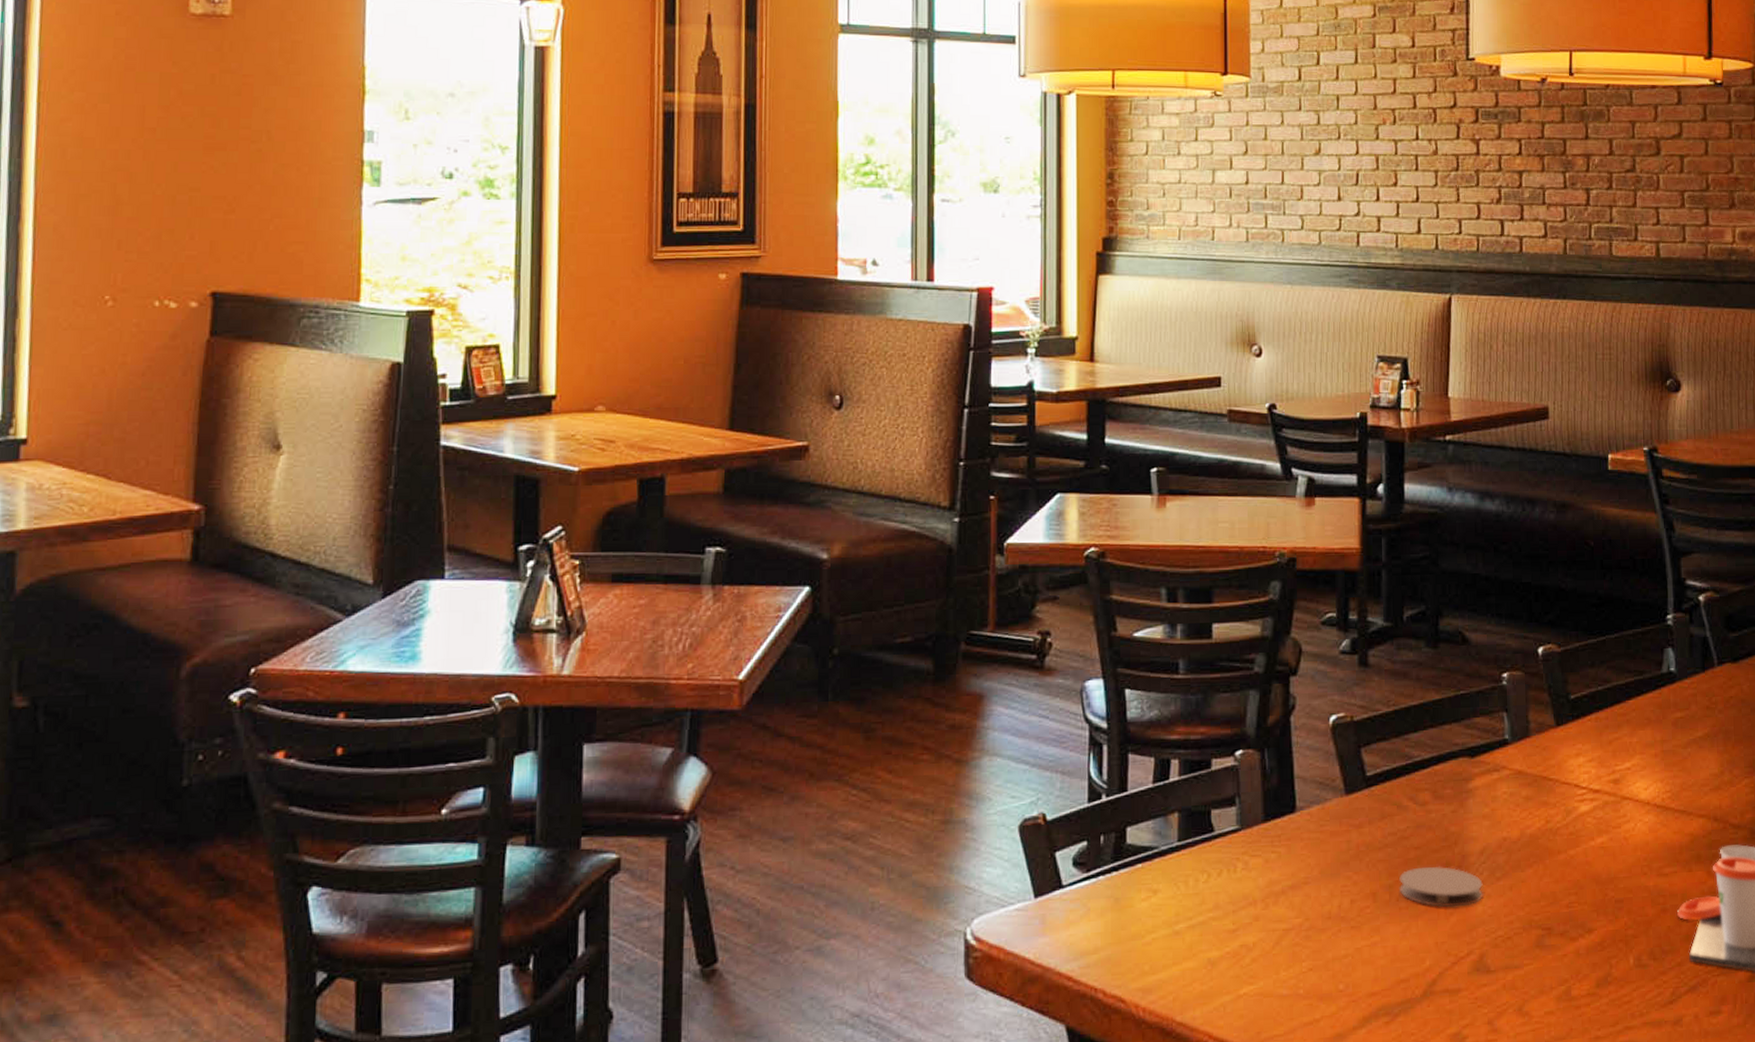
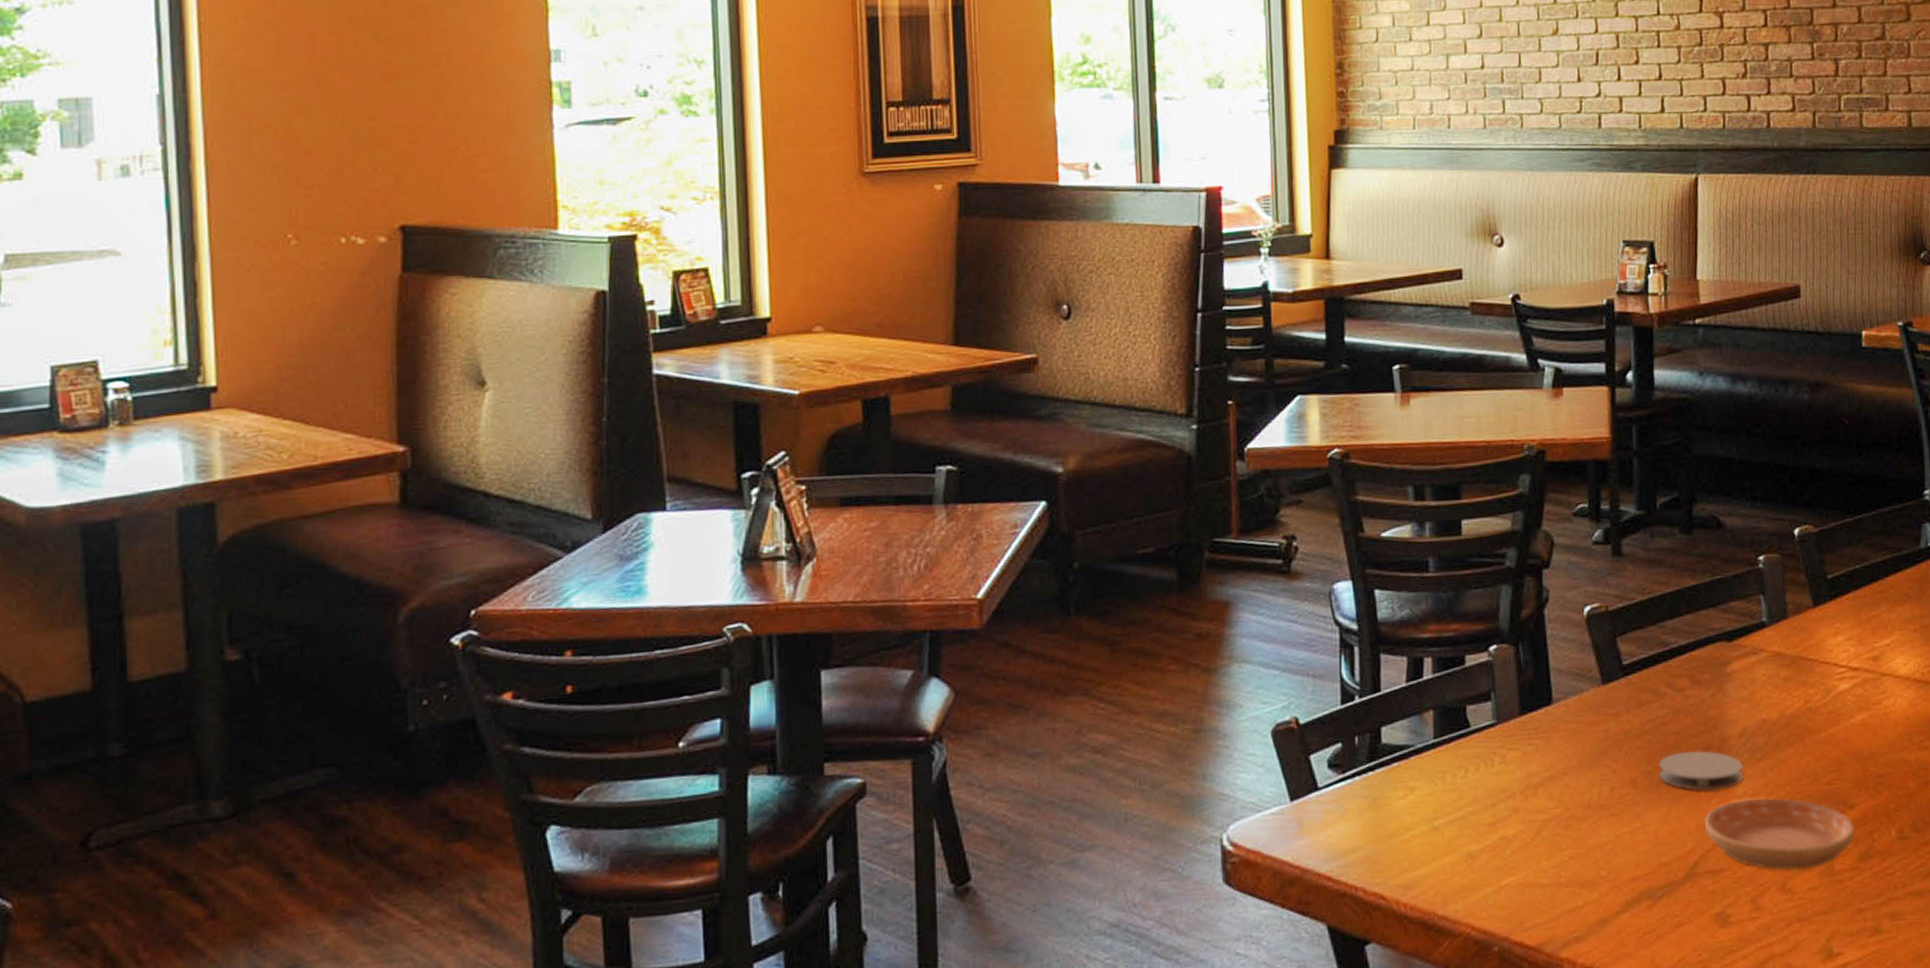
saucer: none [1443,917,1592,993] -> present [1704,797,1855,870]

